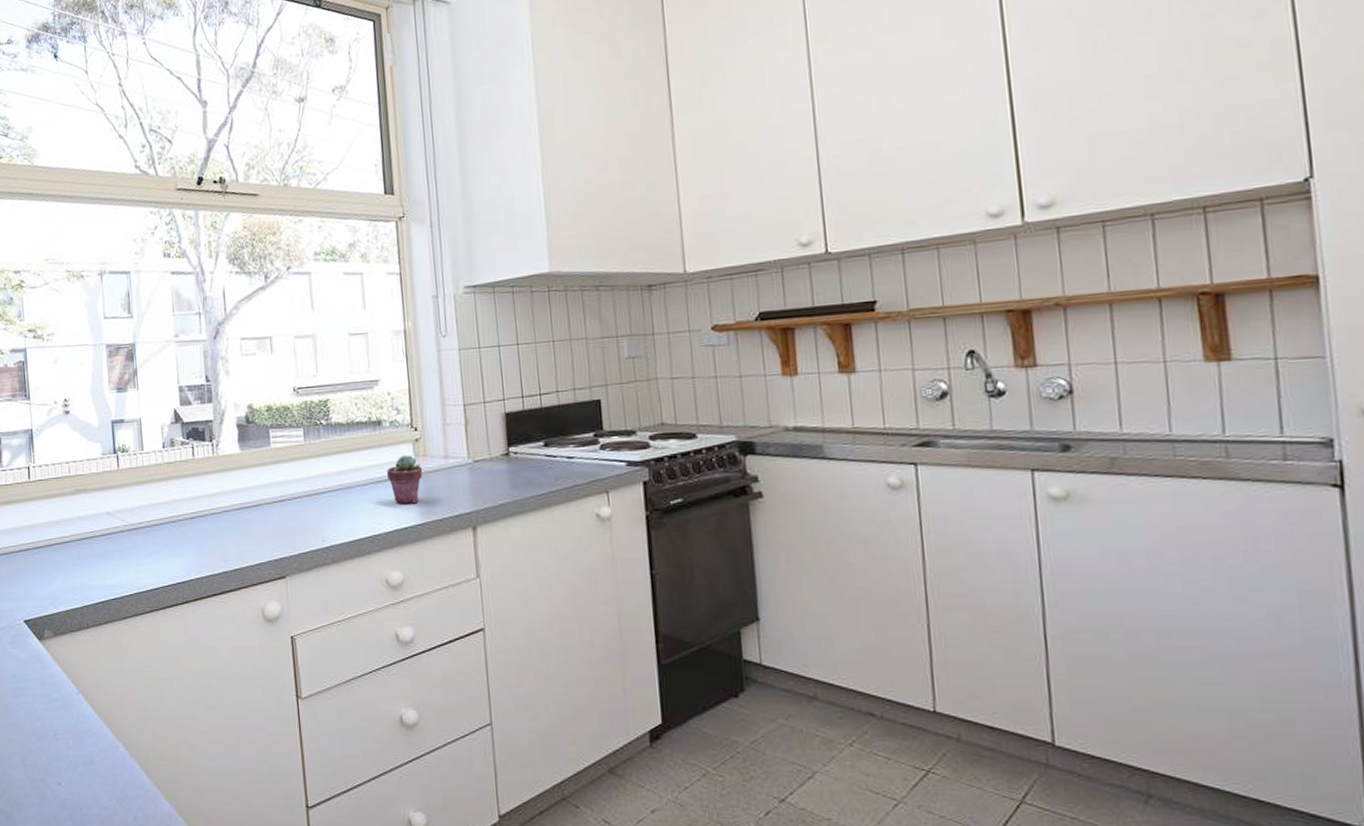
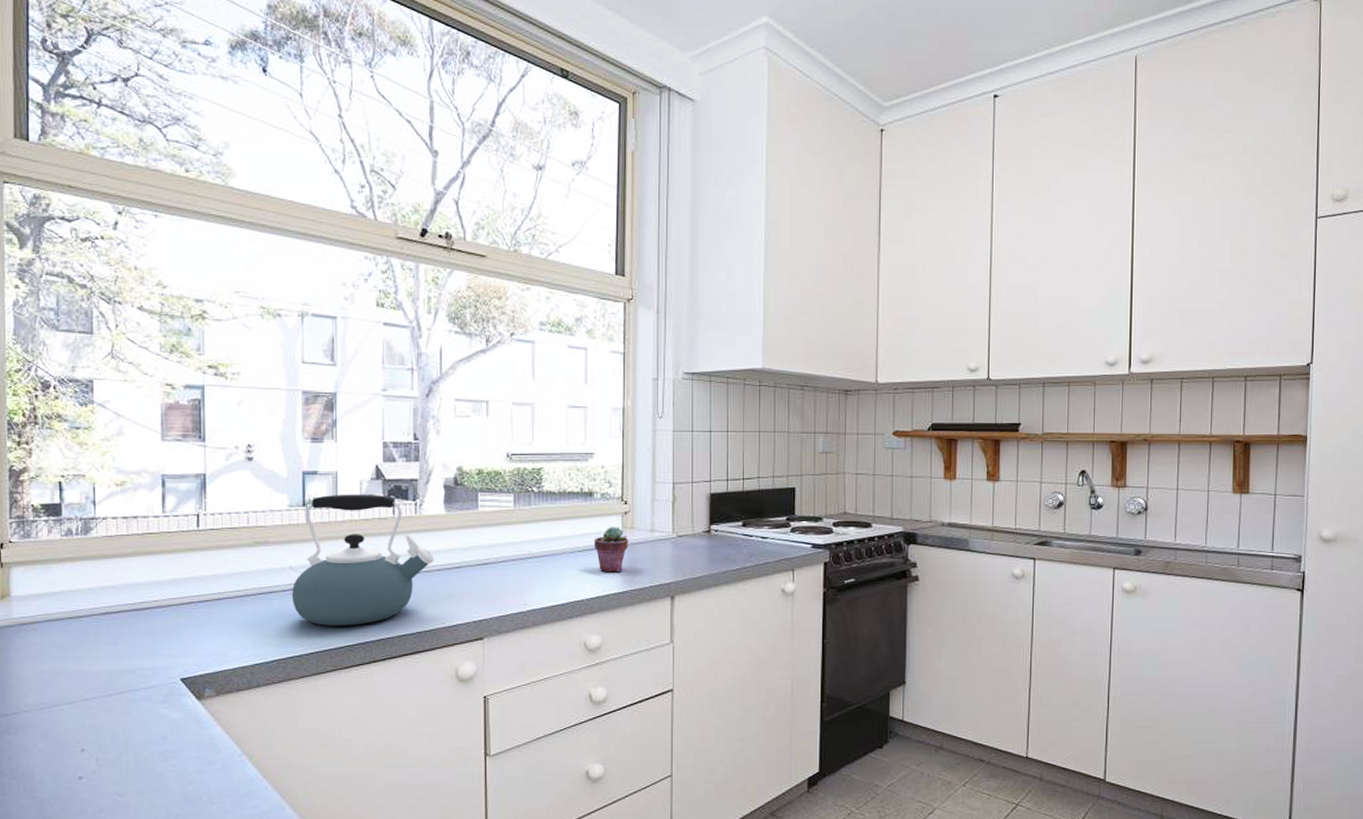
kettle: none [110,437,234,568] -> present [292,494,434,626]

